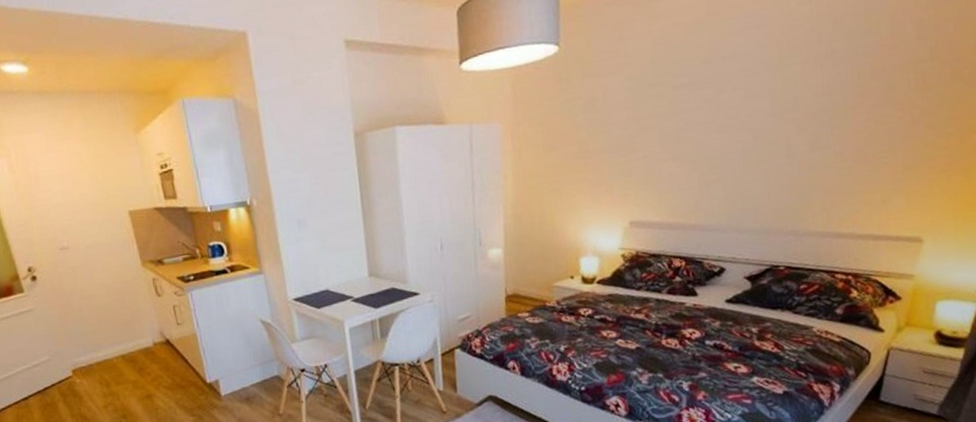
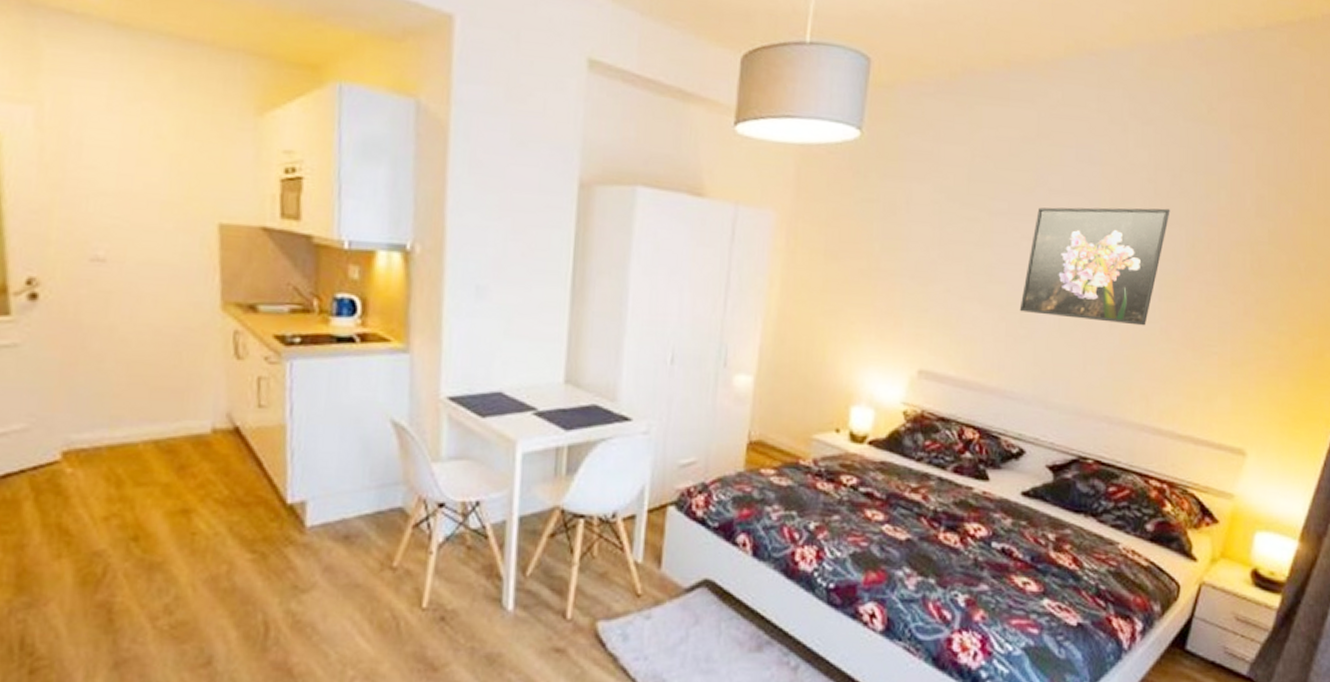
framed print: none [708,50,835,161] -> present [1019,207,1170,326]

